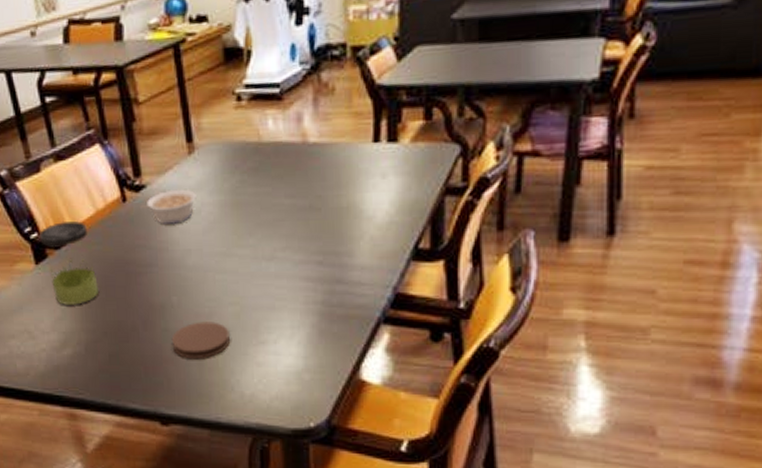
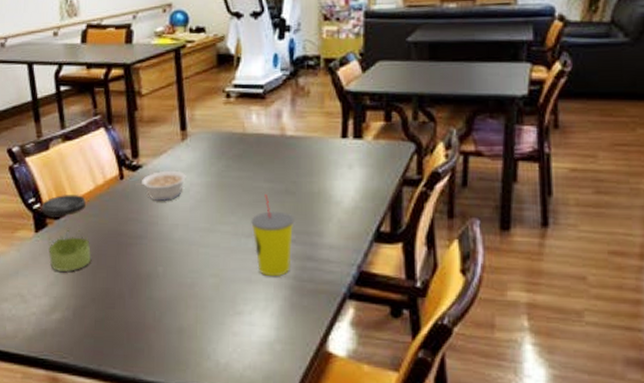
coaster: present [171,322,231,360] -> none [155,291,210,328]
straw: none [272,212,321,303] -> present [251,195,294,277]

